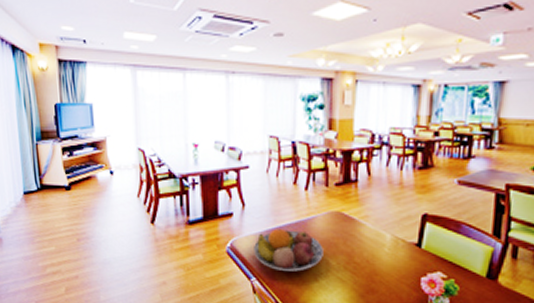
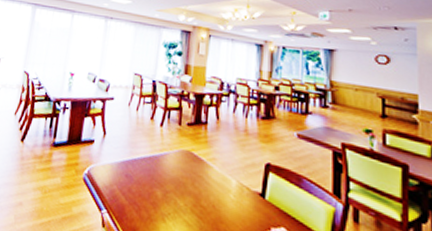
fruit bowl: present [254,229,324,272] -> none [108,161,173,209]

